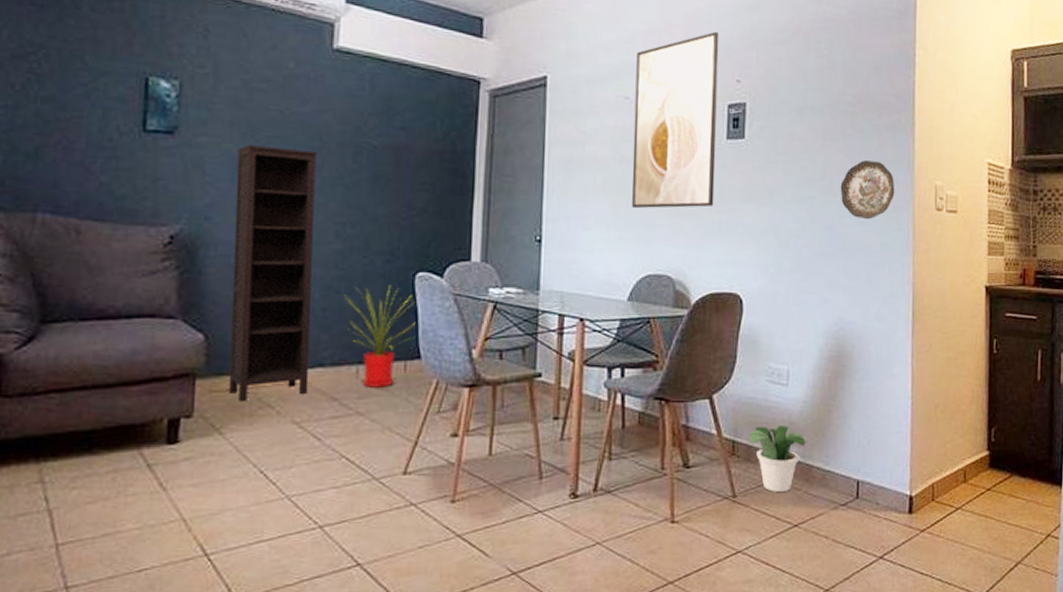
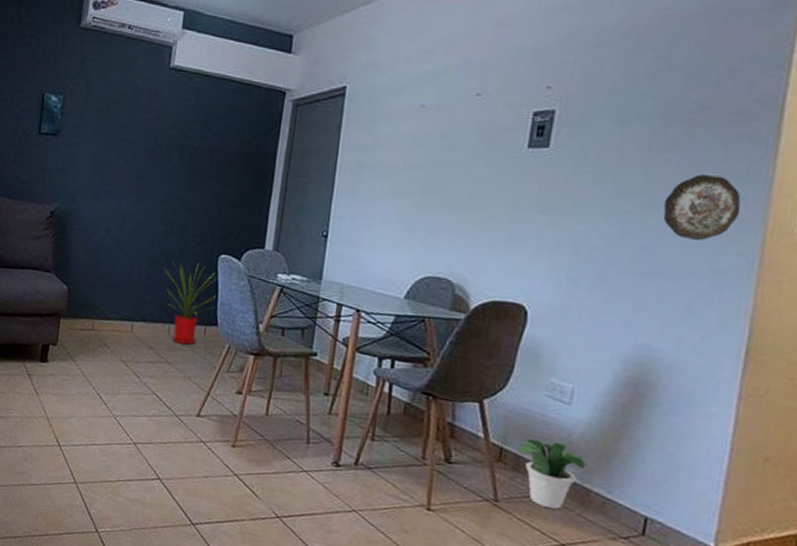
bookcase: present [228,145,316,402] -> none [80,145,152,341]
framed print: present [631,31,720,209] -> none [418,36,532,216]

